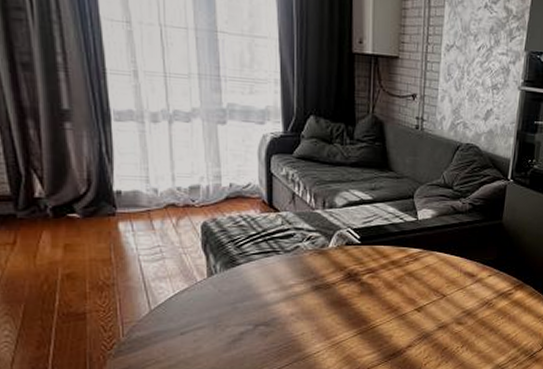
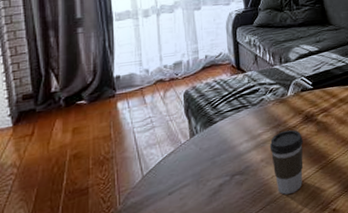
coffee cup: none [302,286,342,354] -> present [269,129,304,195]

